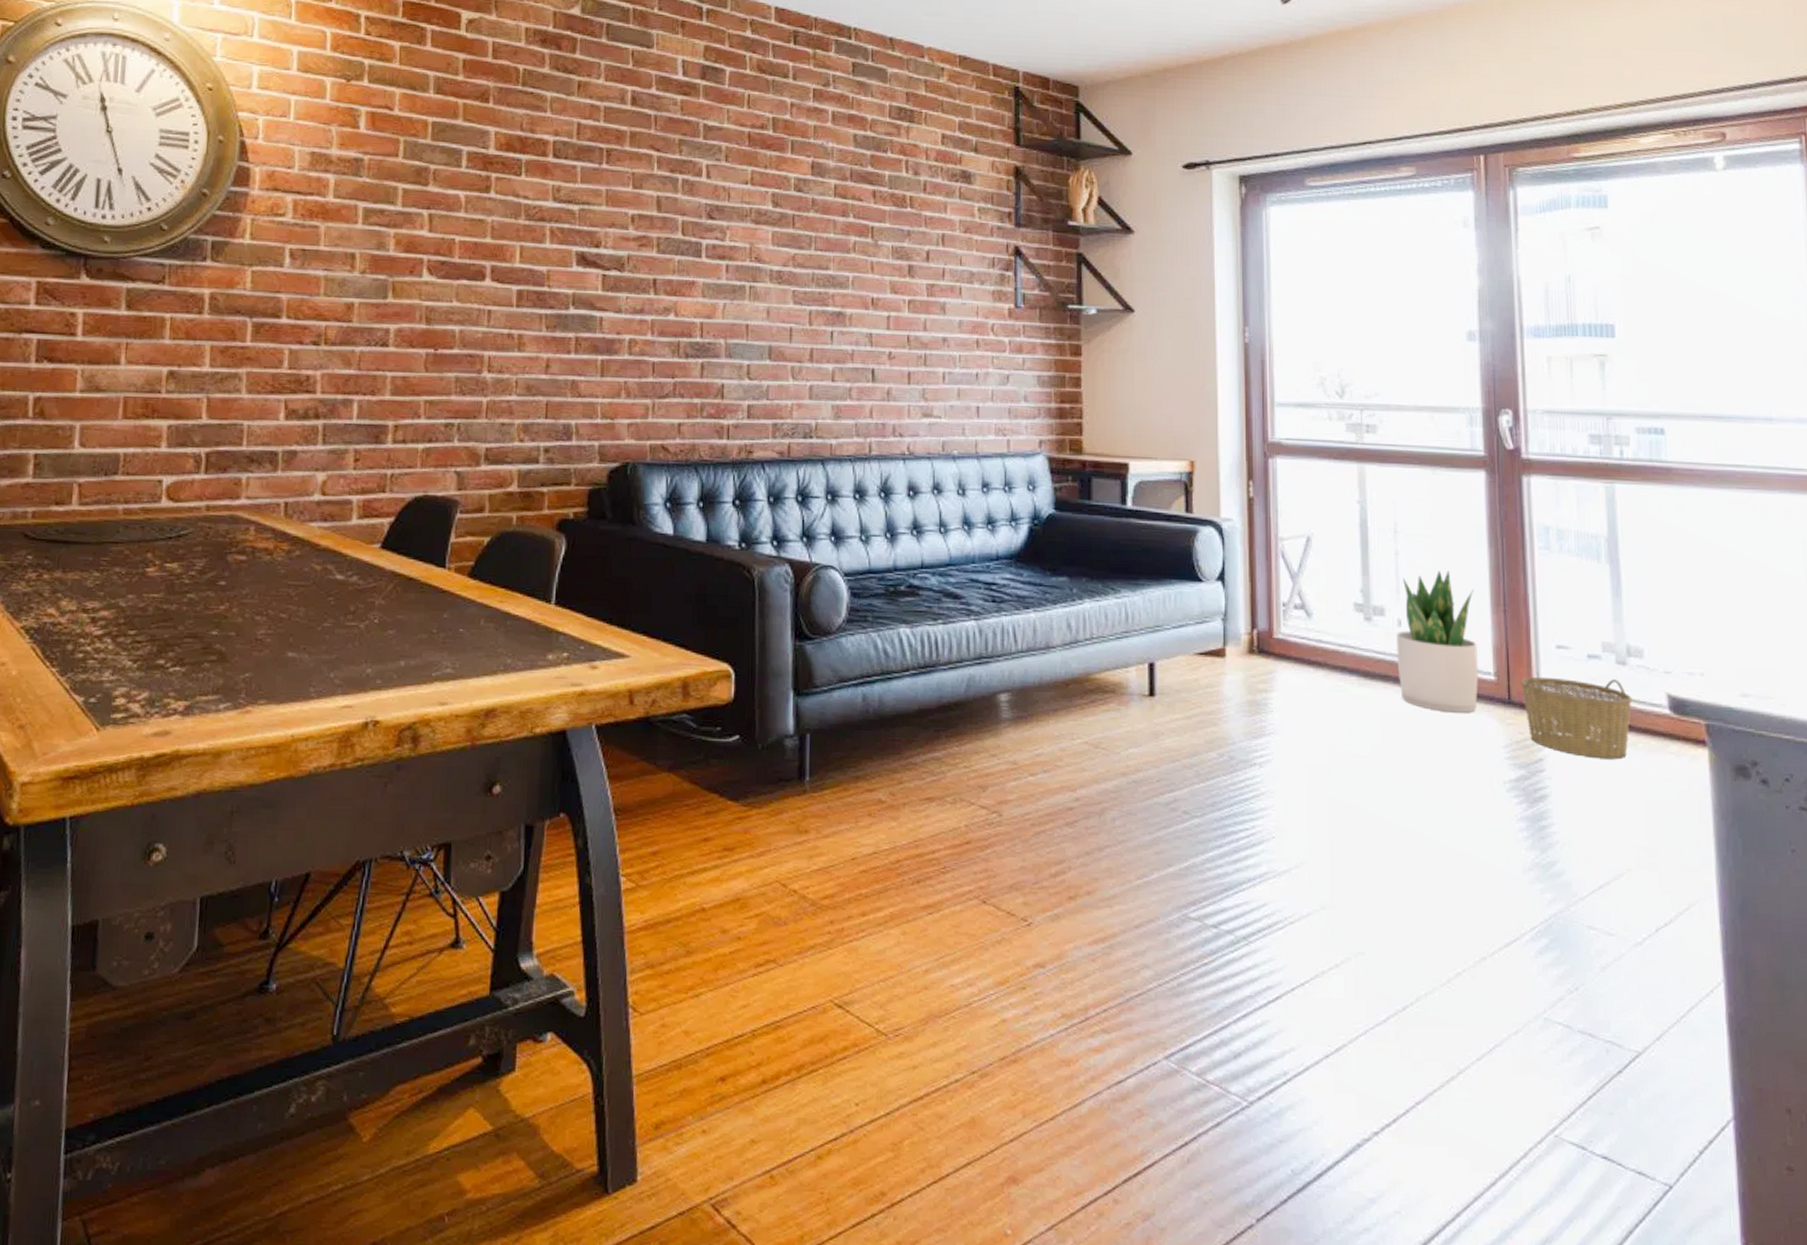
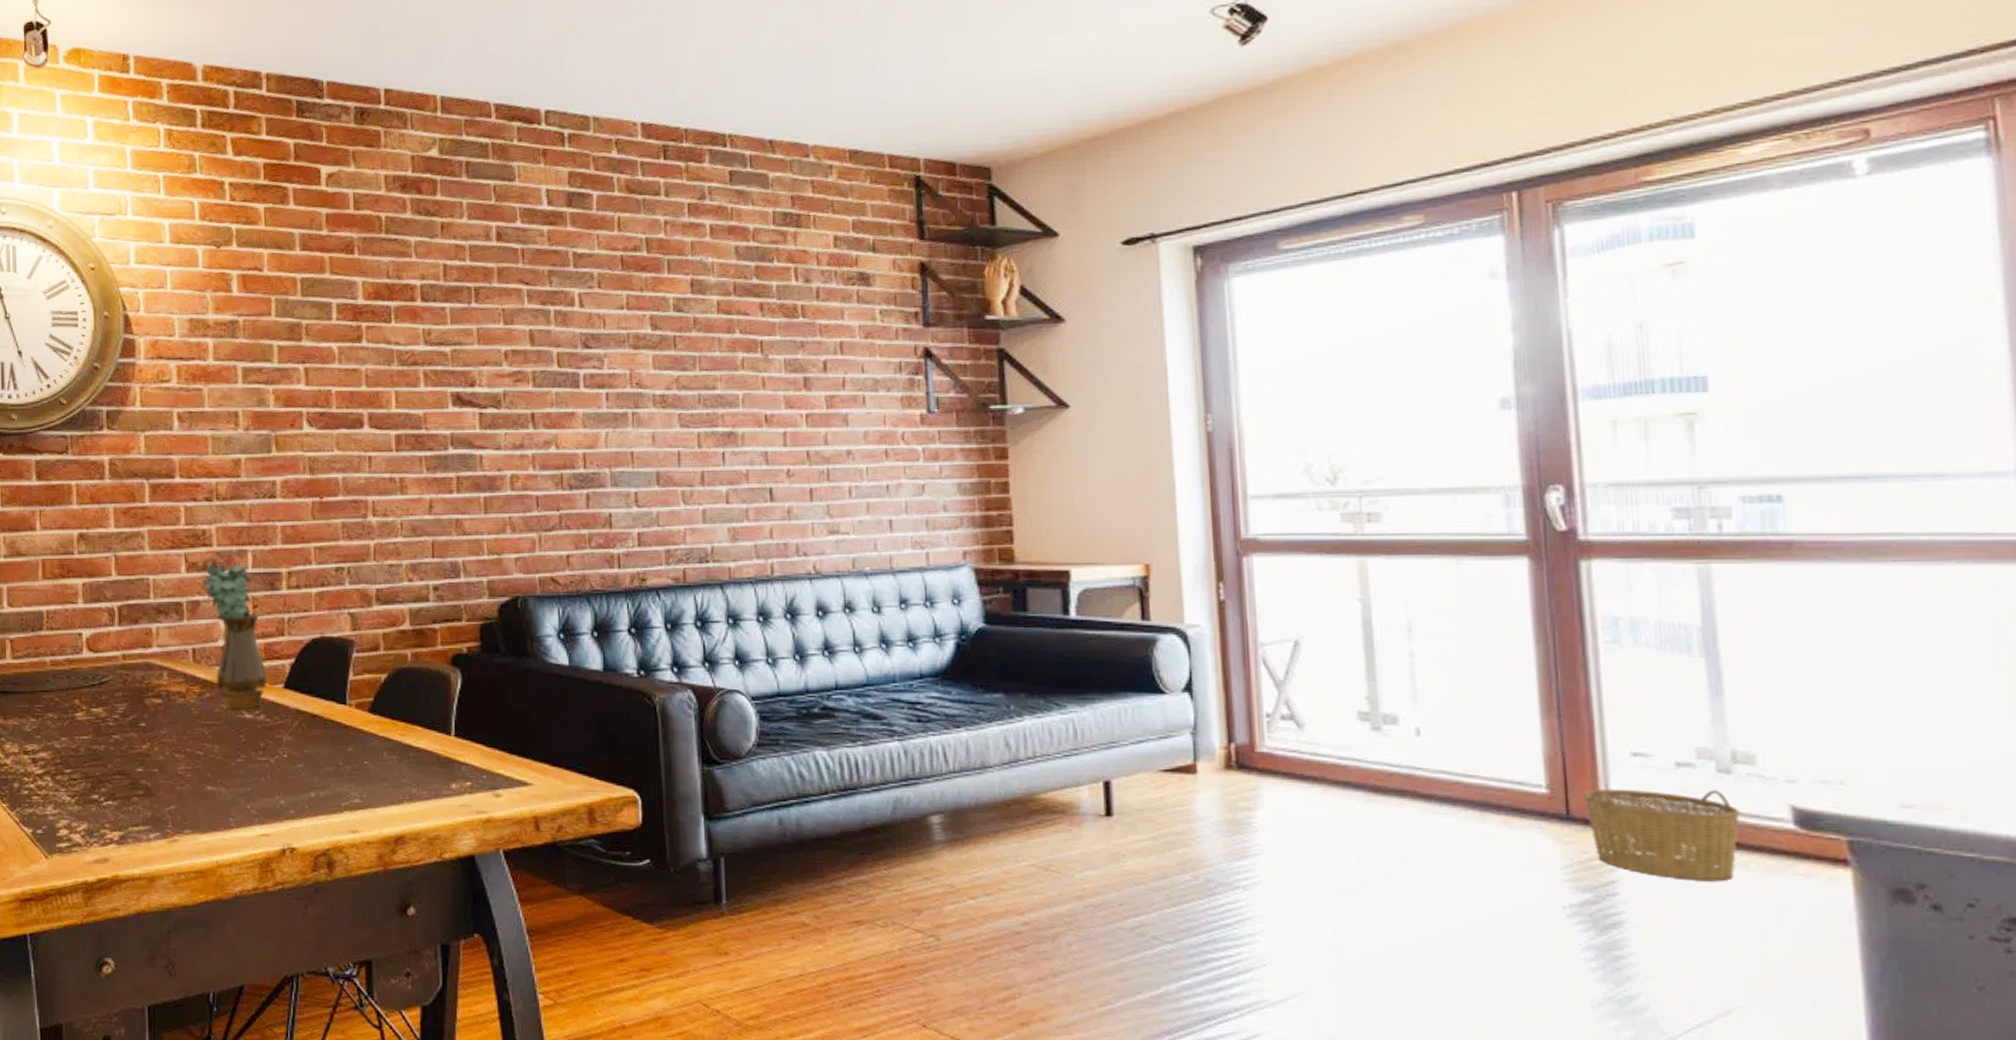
vase: none [301,404,363,571] -> present [203,556,267,710]
planter: present [1396,571,1479,713] -> none [1414,673,1525,830]

